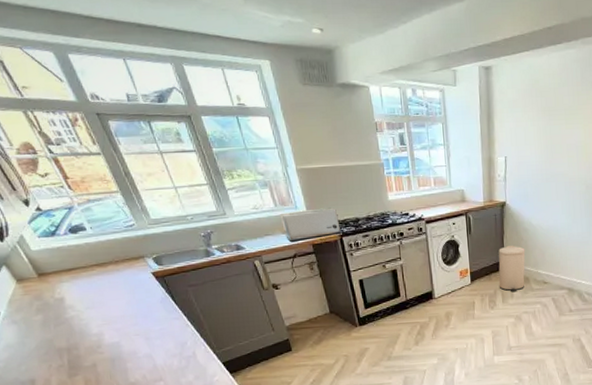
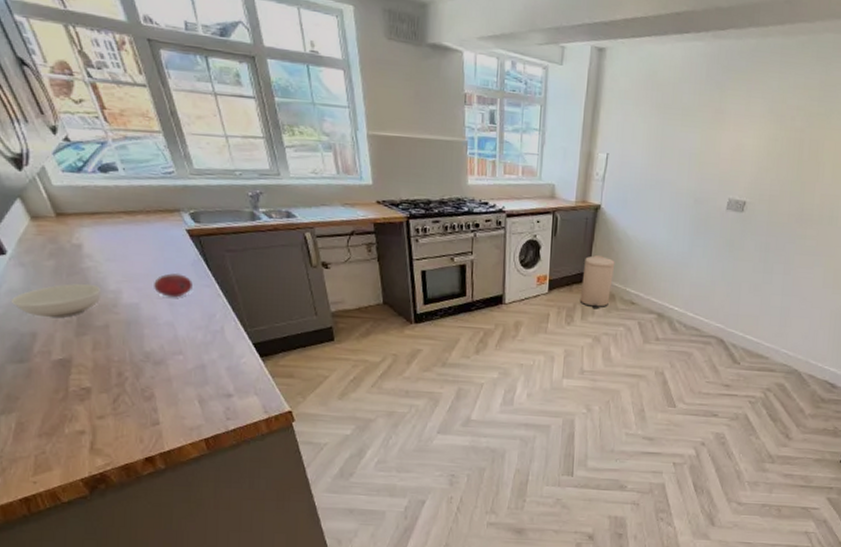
bowl: none [8,330,86,365] -> present [10,283,100,319]
fruit: none [130,310,164,333] -> present [154,272,193,298]
toaster: present [280,207,341,243] -> none [341,182,409,218]

